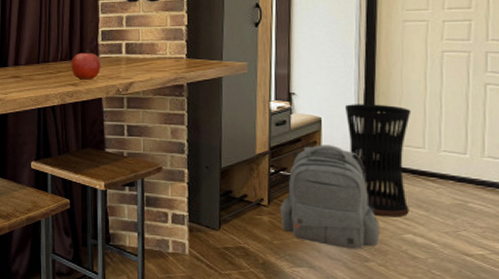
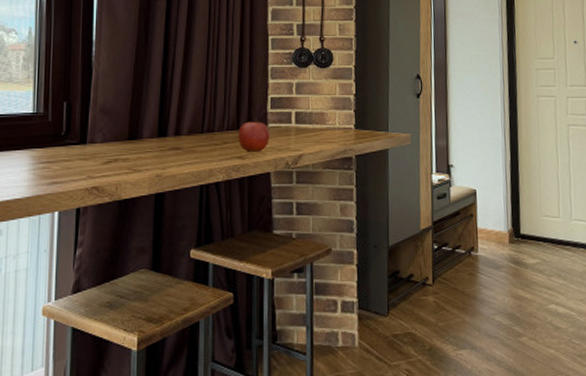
backpack: present [280,145,380,249] -> none [443,217,529,325]
umbrella stand: present [345,104,412,217] -> none [496,175,552,288]

